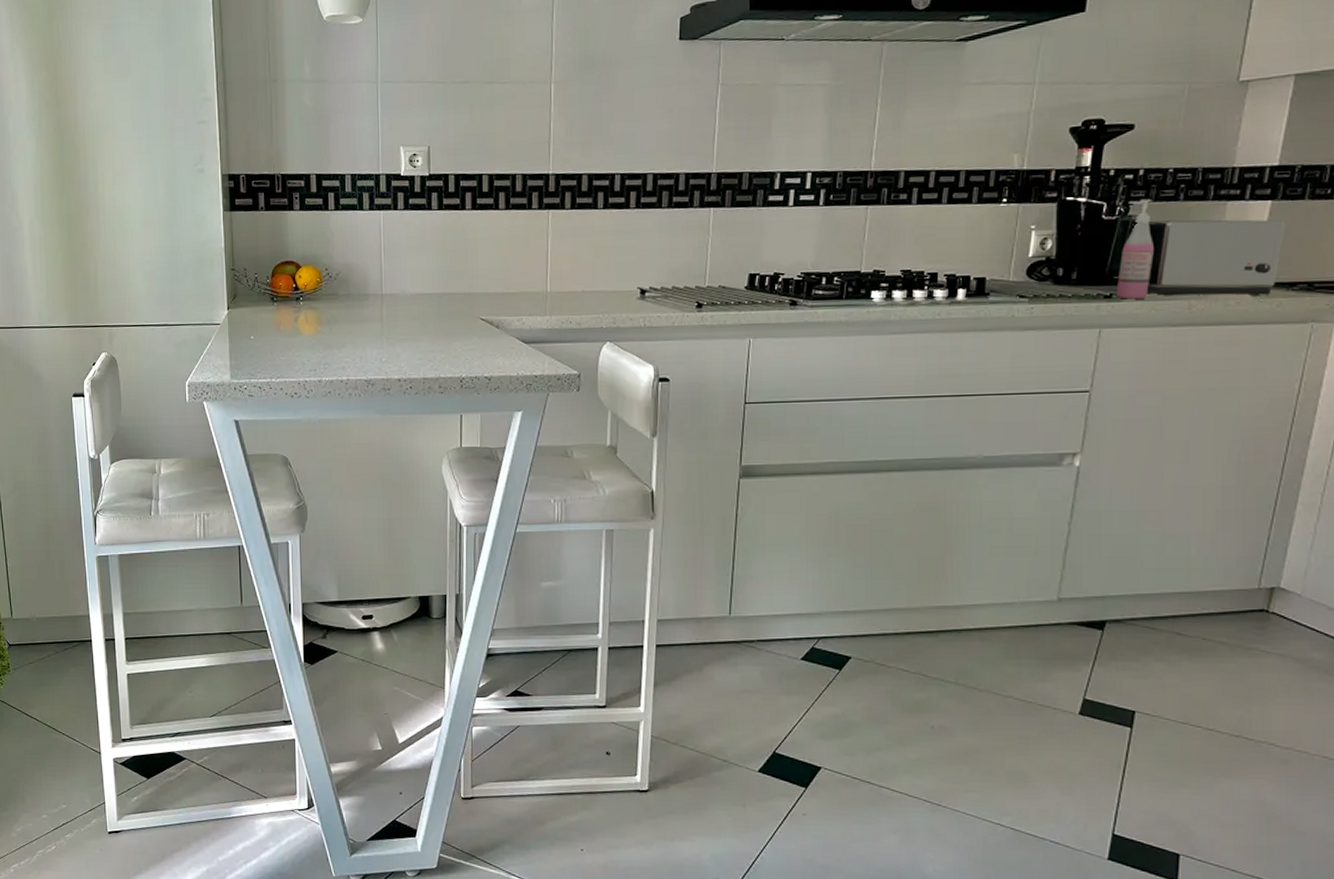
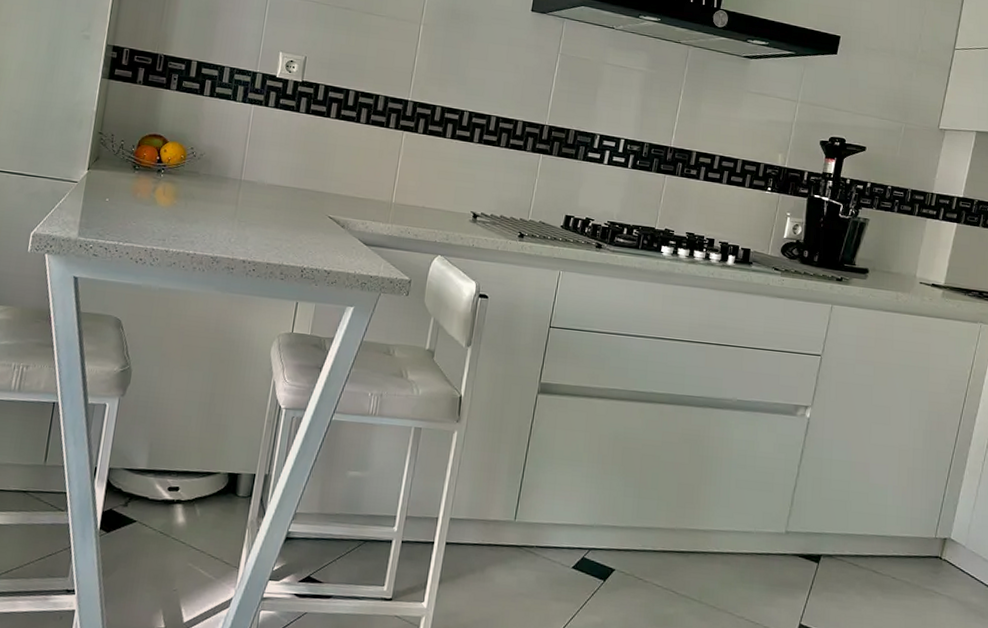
soap dispenser: present [1116,198,1154,299] -> none [845,206,875,286]
toaster: present [1132,219,1285,297] -> none [860,224,965,297]

